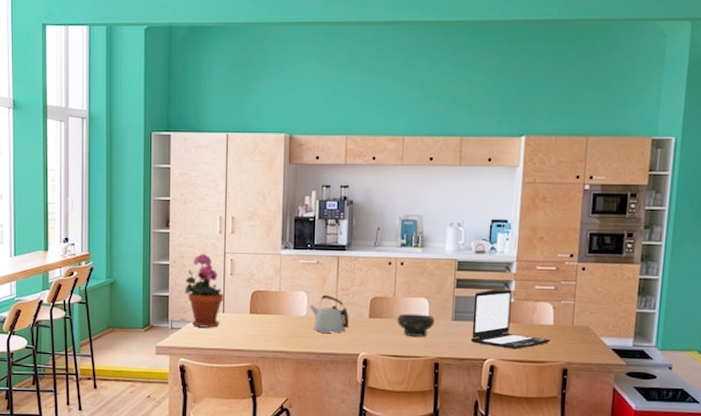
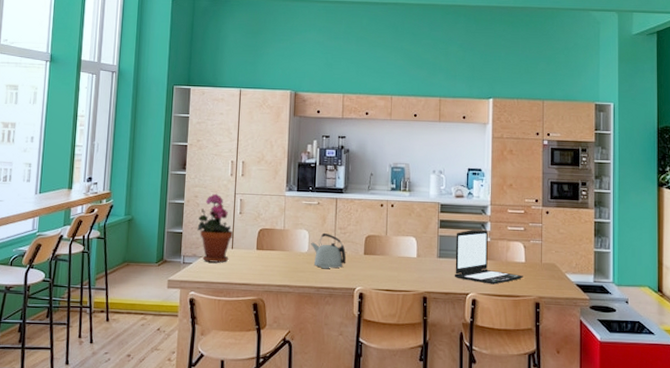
bowl: present [397,313,435,337] -> none [389,251,422,272]

